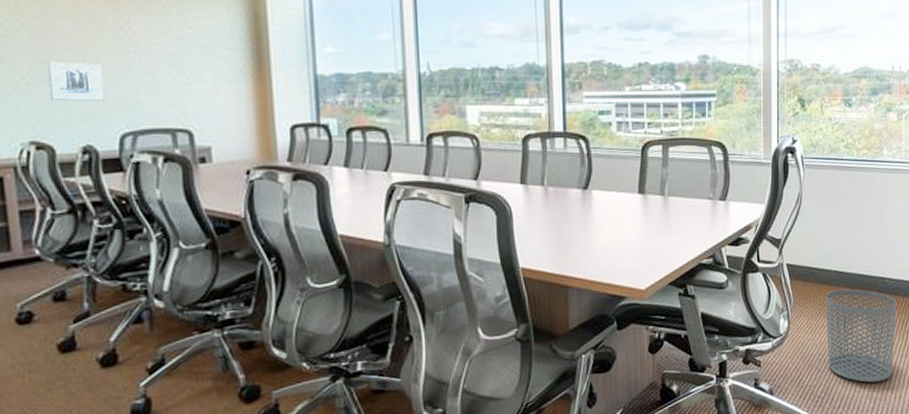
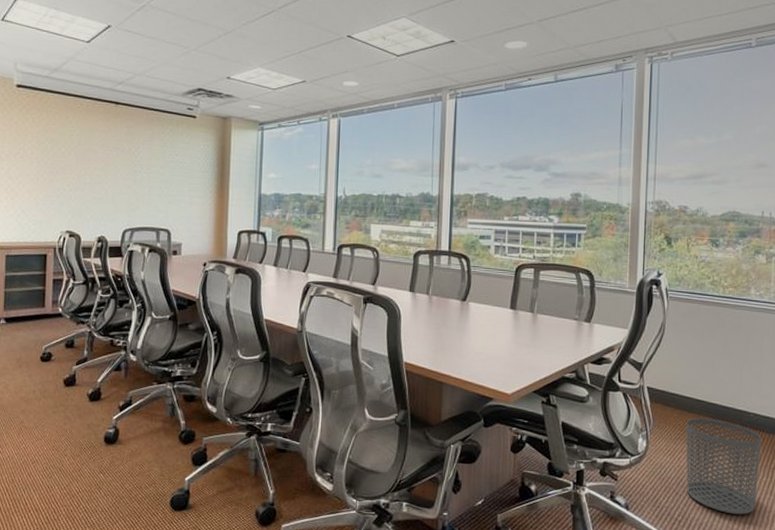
wall art: present [48,61,105,102] -> none [83,175,117,205]

